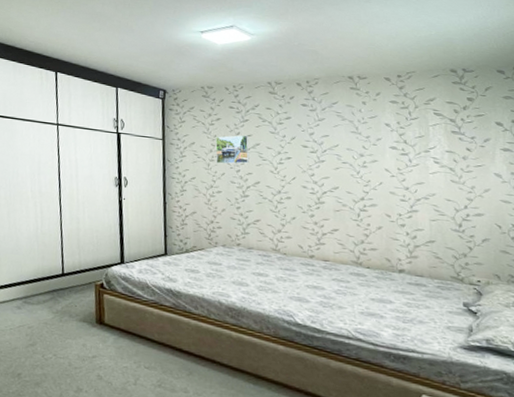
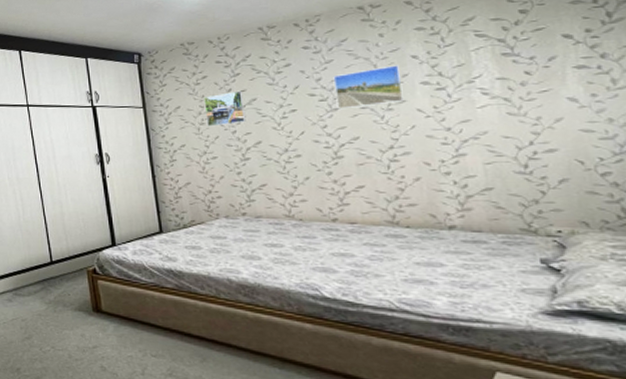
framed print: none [323,129,376,162] -> present [333,65,404,110]

